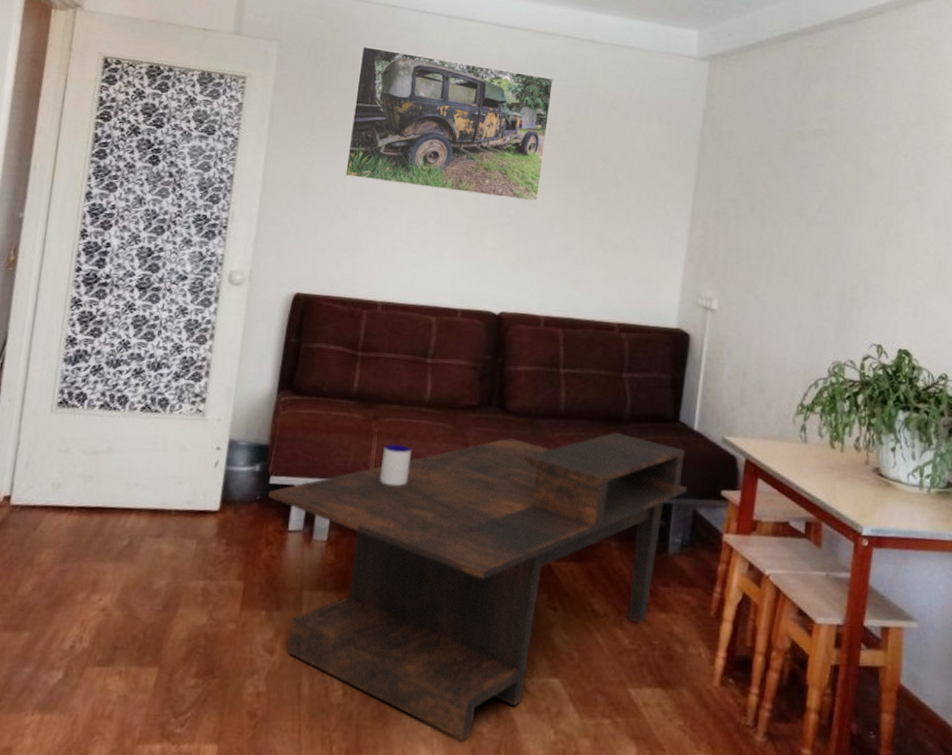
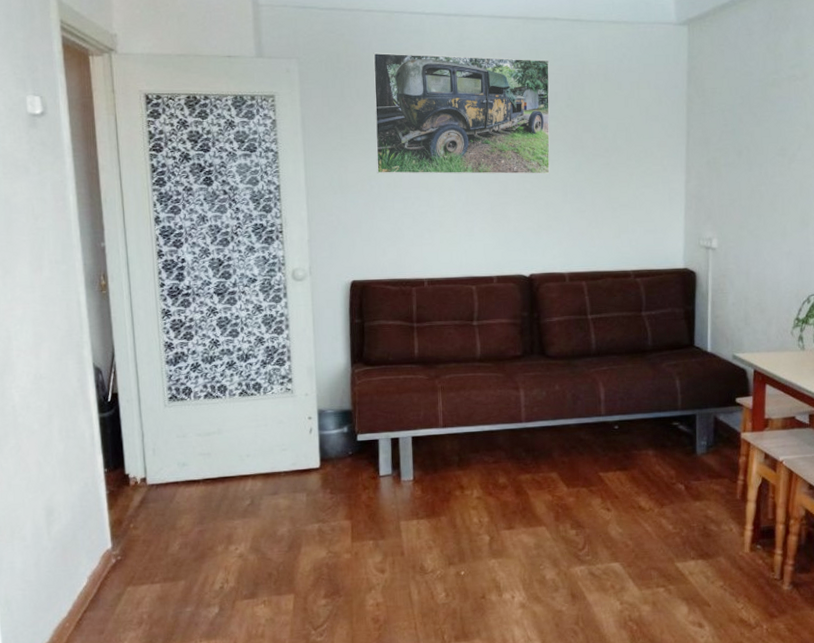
coffee table: present [268,432,688,741] -> none [358,362,708,619]
mug: present [380,443,412,486] -> none [447,395,473,429]

